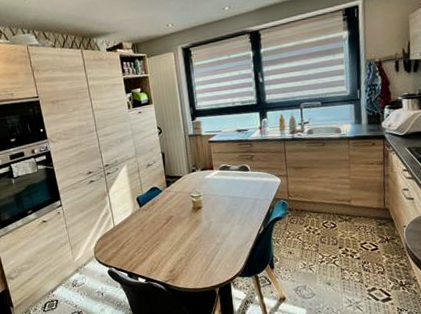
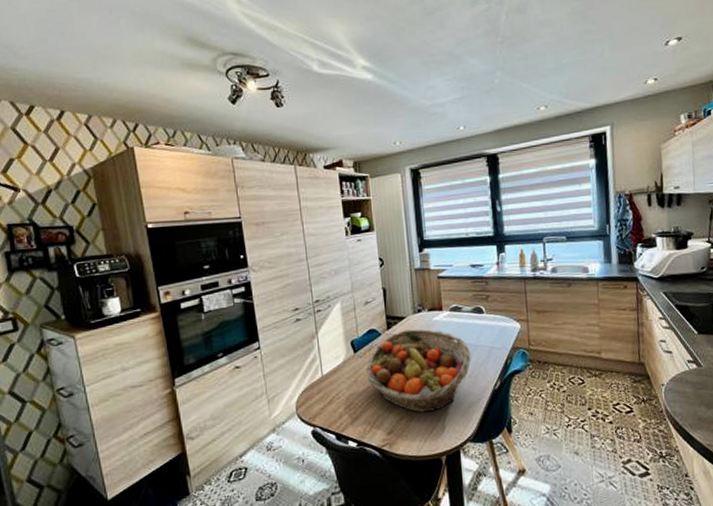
fruit basket: none [149,186,239,254] -> present [365,329,471,413]

